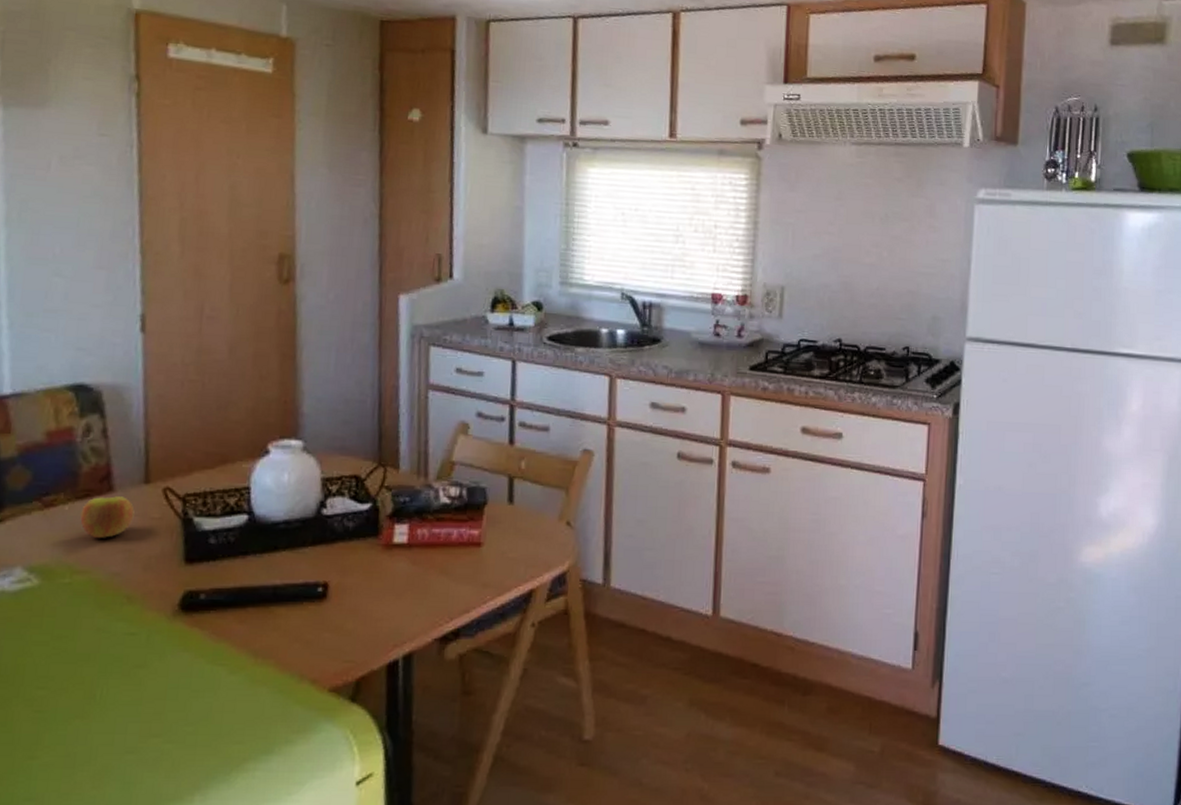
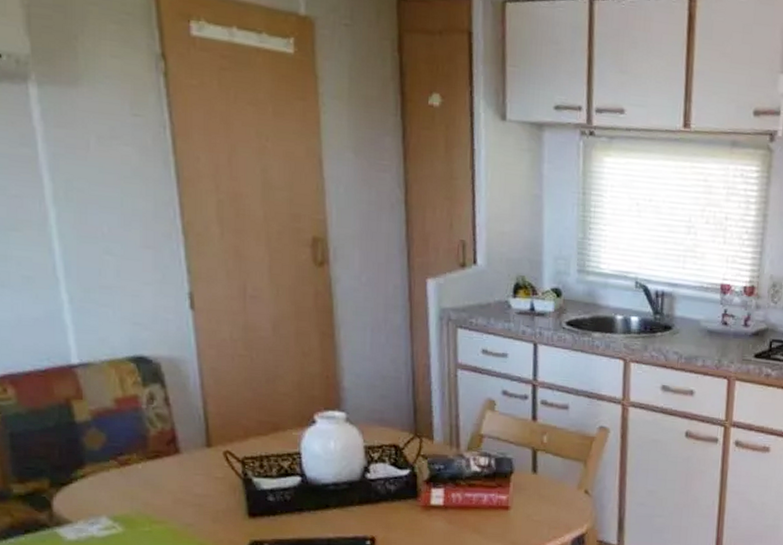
apple: present [80,496,135,538] -> none [153,457,200,494]

